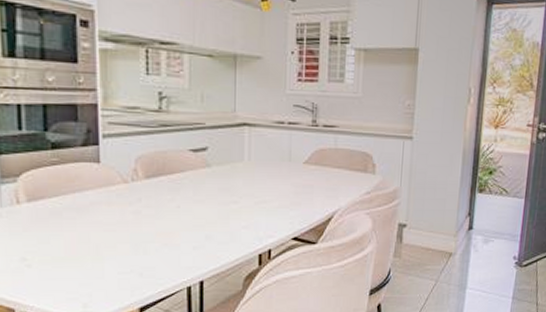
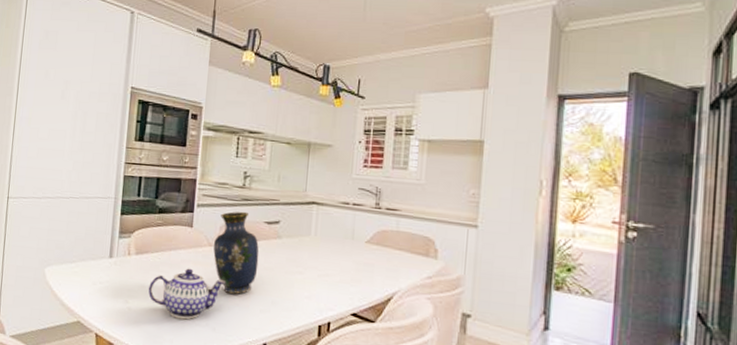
teapot: none [50,211,149,269] -> present [148,268,225,320]
vase: none [130,139,186,235] -> present [213,211,259,295]

